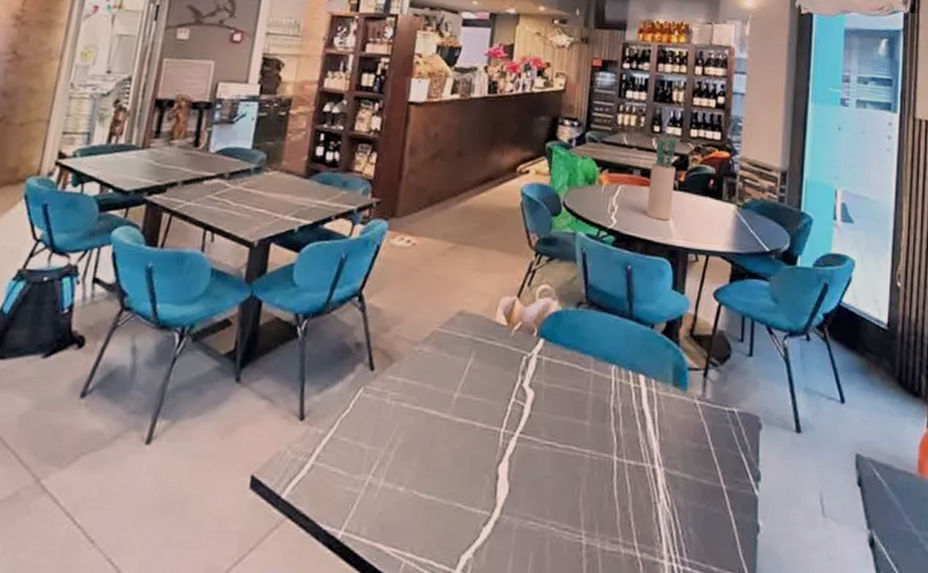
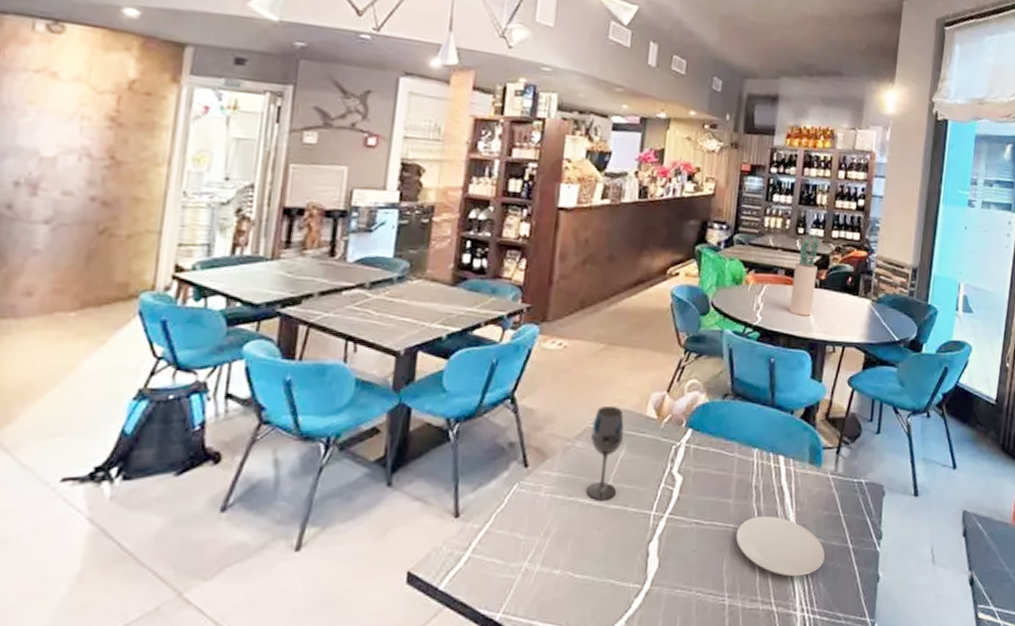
wine glass: none [432,308,473,412] -> present [586,405,624,500]
plate: none [593,442,695,518] -> present [735,515,826,577]

